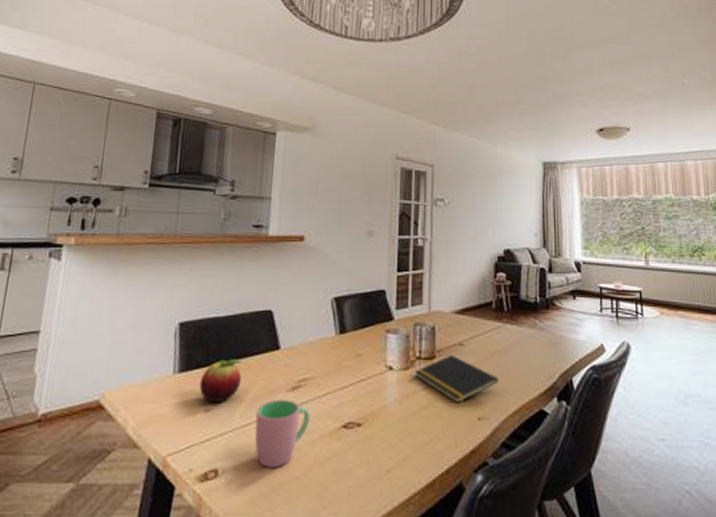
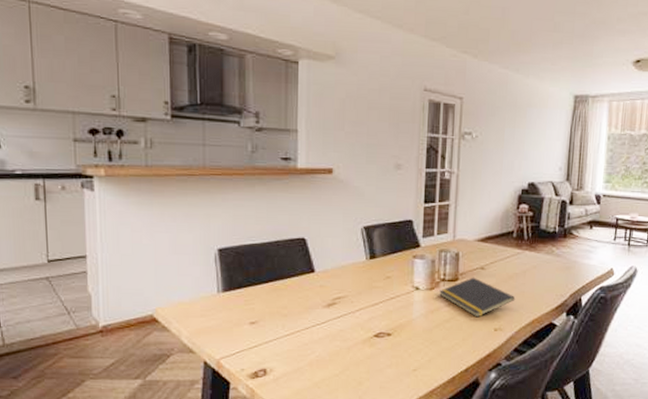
fruit: present [199,359,243,404] -> none [243,280,281,317]
cup: present [255,400,310,468] -> none [296,314,345,368]

